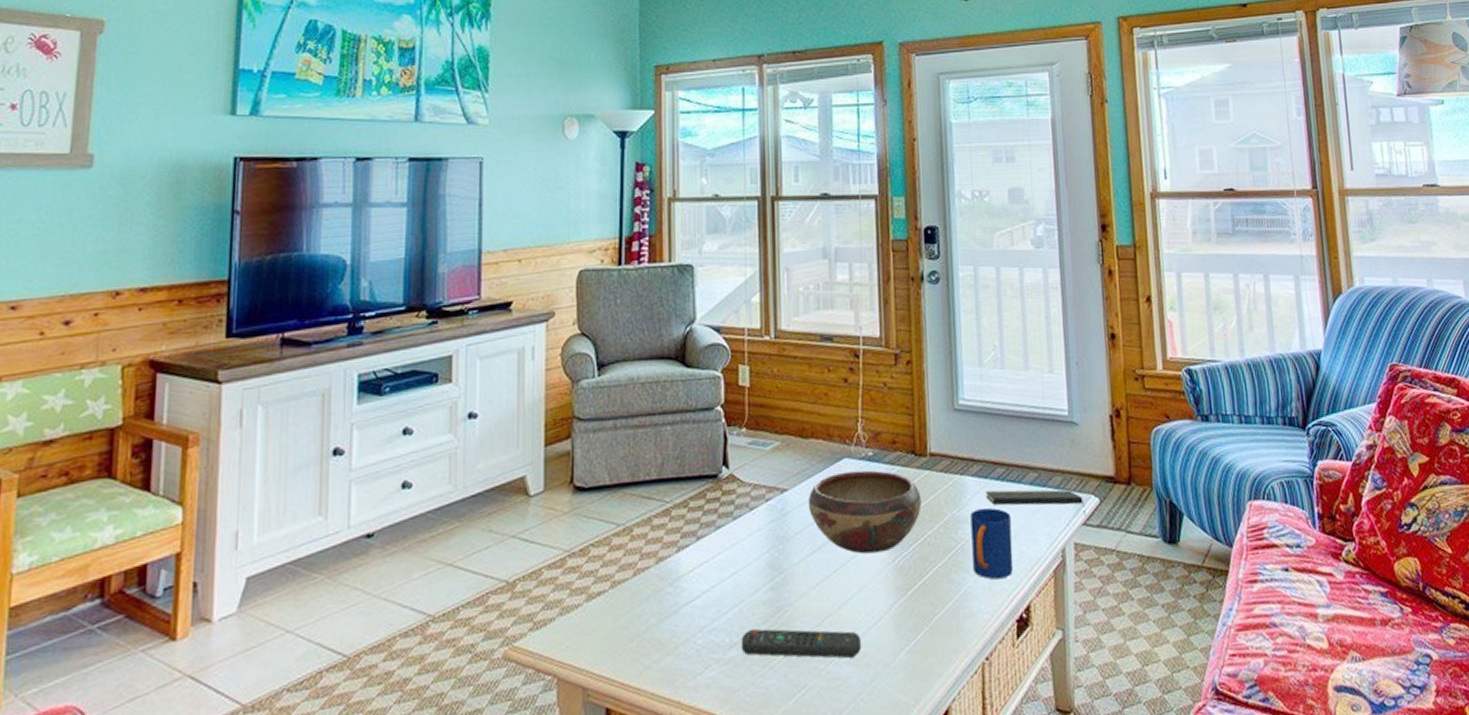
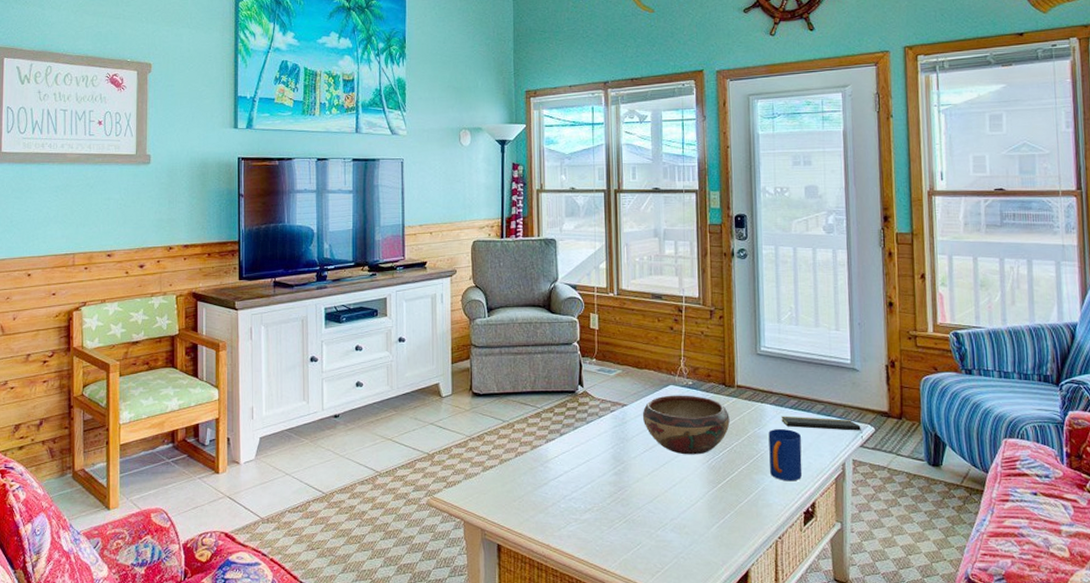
remote control: present [741,628,861,658] -> none [592,500,682,527]

